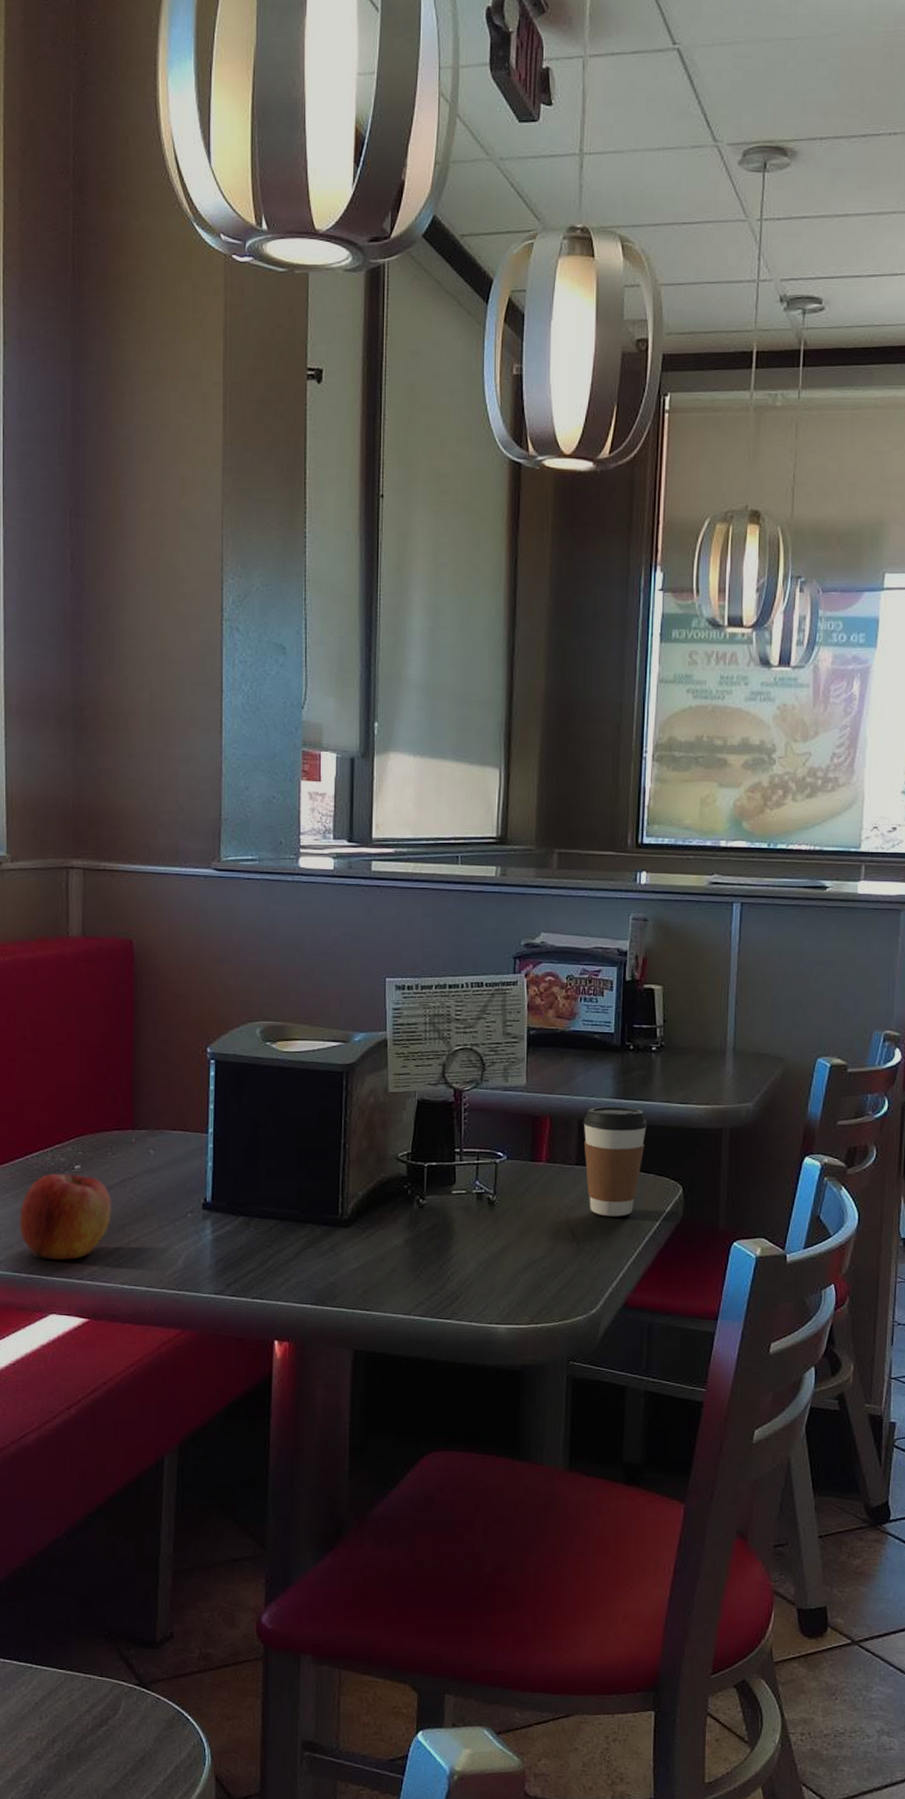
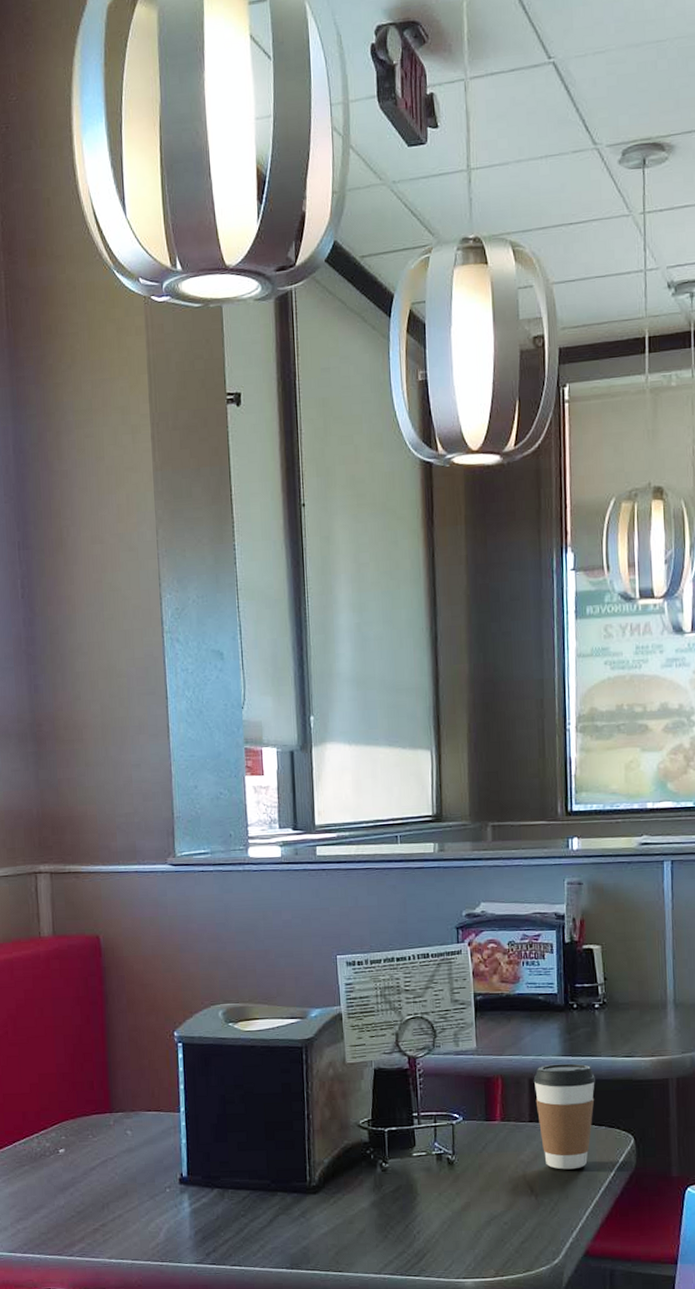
apple: present [19,1173,111,1260] -> none [11,1157,96,1239]

